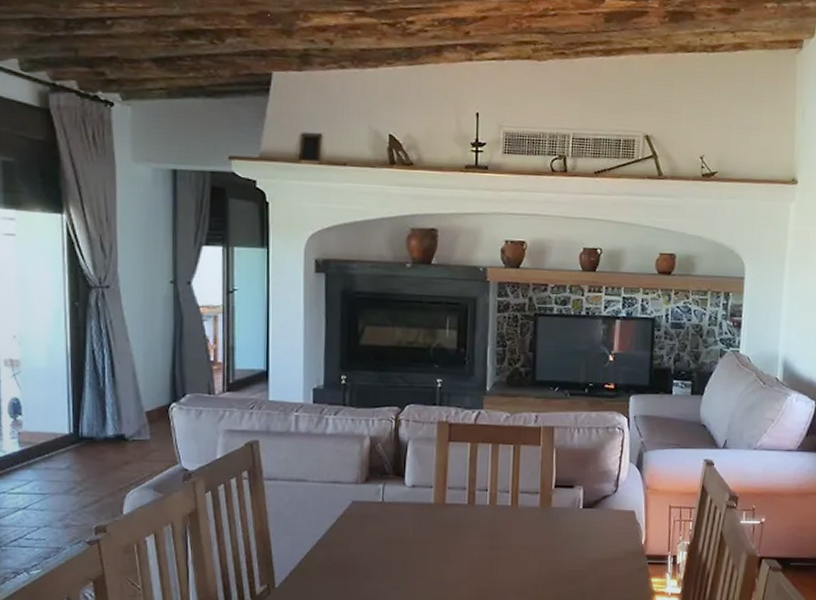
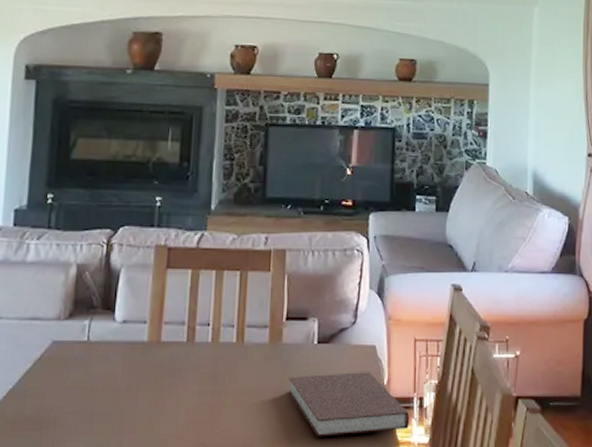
notebook: none [557,533,665,586] -> present [289,372,410,437]

